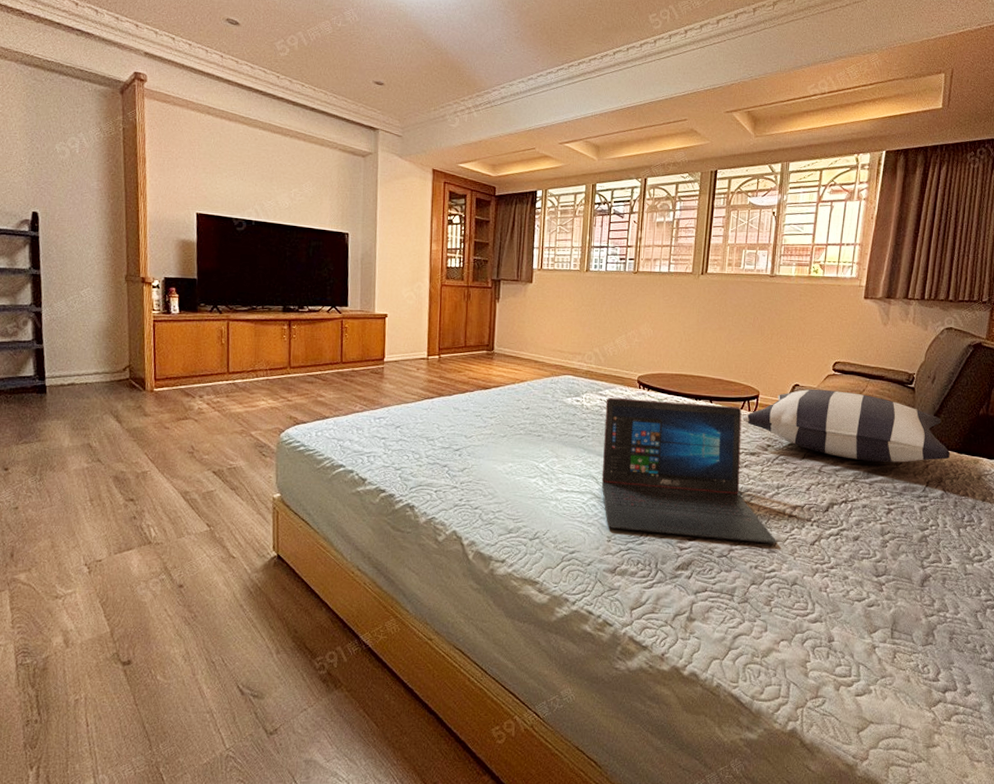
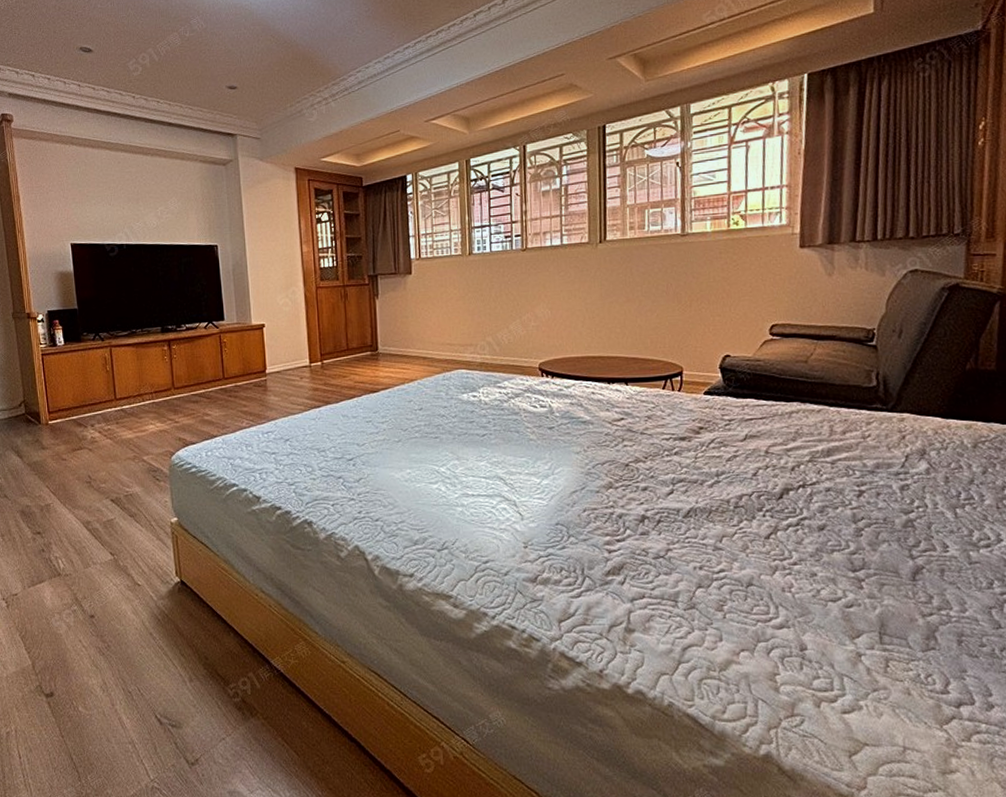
laptop: present [601,397,776,544] -> none [506,386,722,540]
pillow: present [743,389,951,463] -> none [666,358,933,437]

